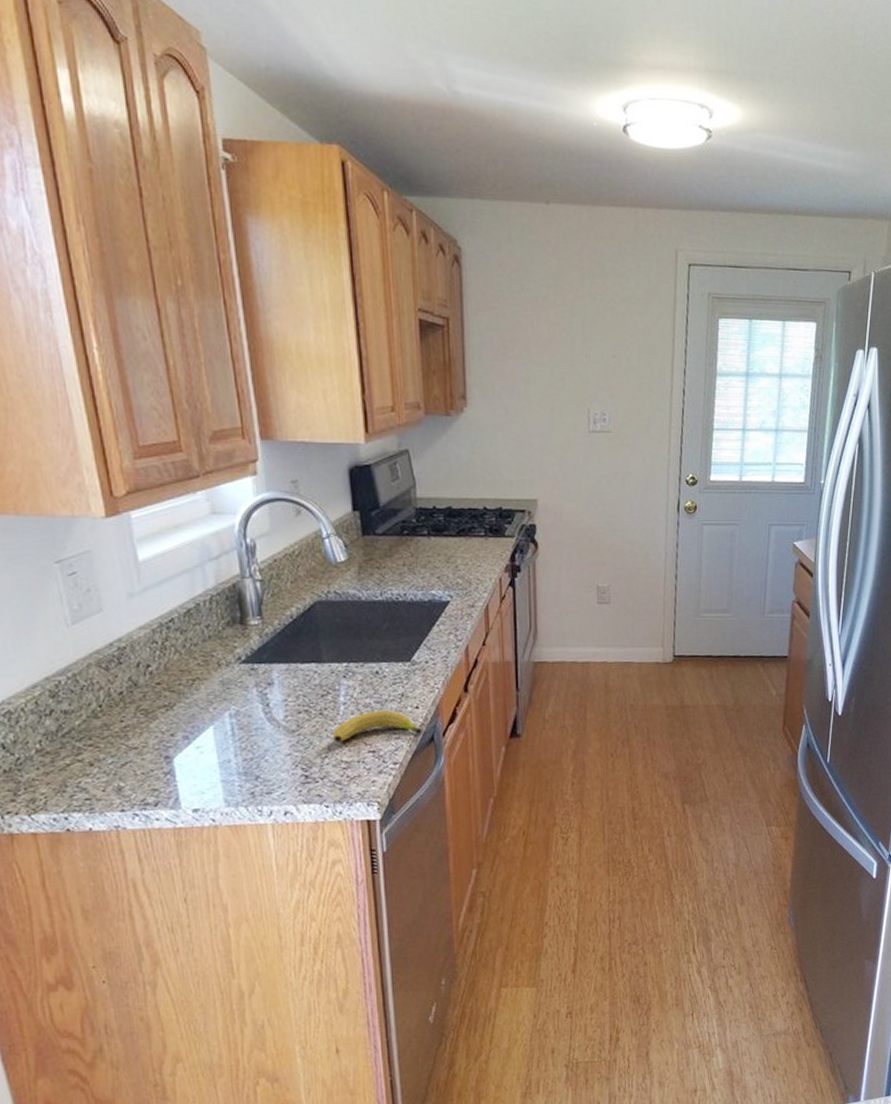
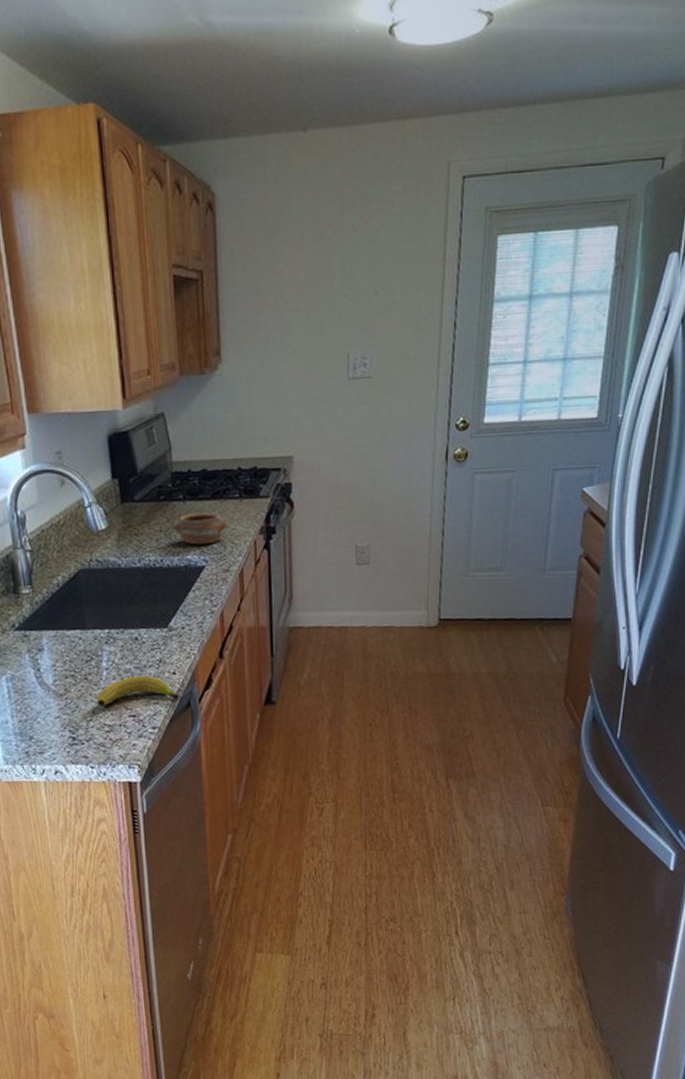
pottery: none [416,548,474,581] -> present [172,512,229,545]

